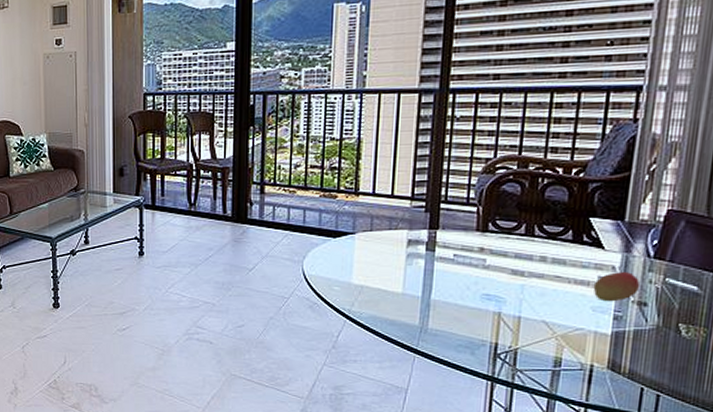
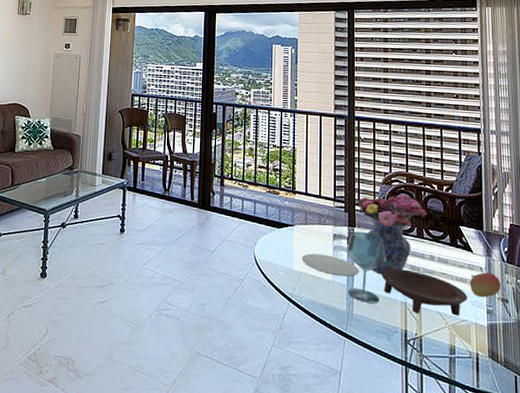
plate: none [363,264,440,288] -> present [301,253,359,277]
wine glass: none [422,234,479,315] -> present [346,231,386,303]
flower arrangement: none [444,184,544,283] -> present [357,194,427,275]
bowl: none [469,274,588,325] -> present [381,268,467,316]

